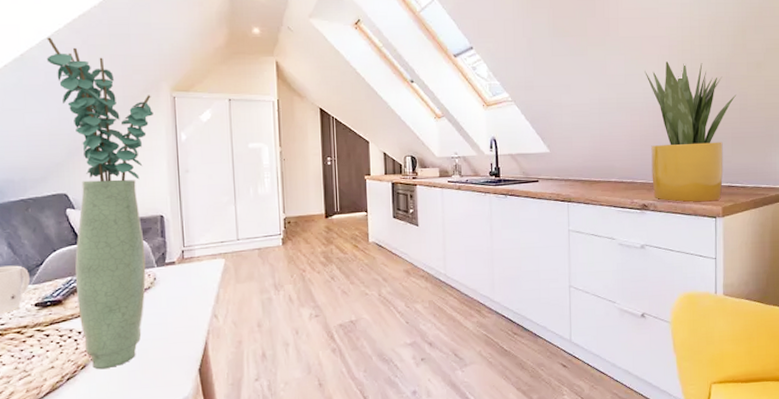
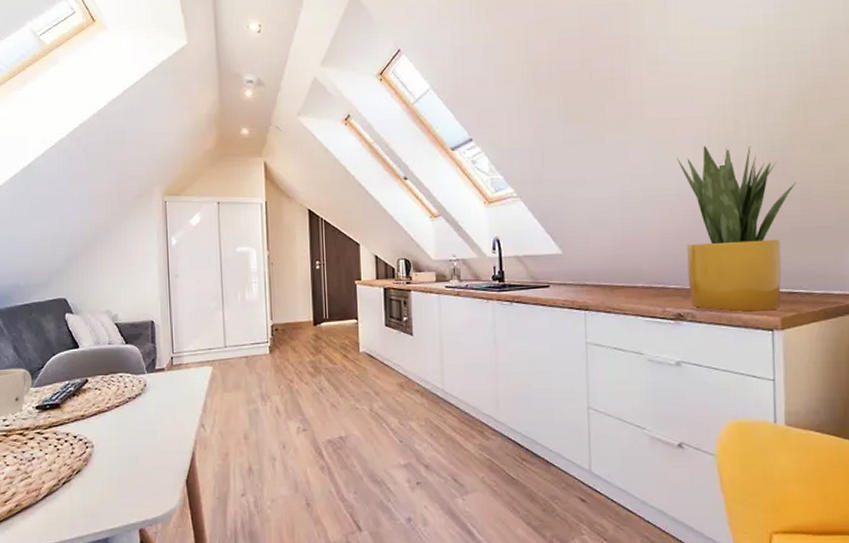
vase: present [46,37,154,370] -> none [50,146,146,475]

